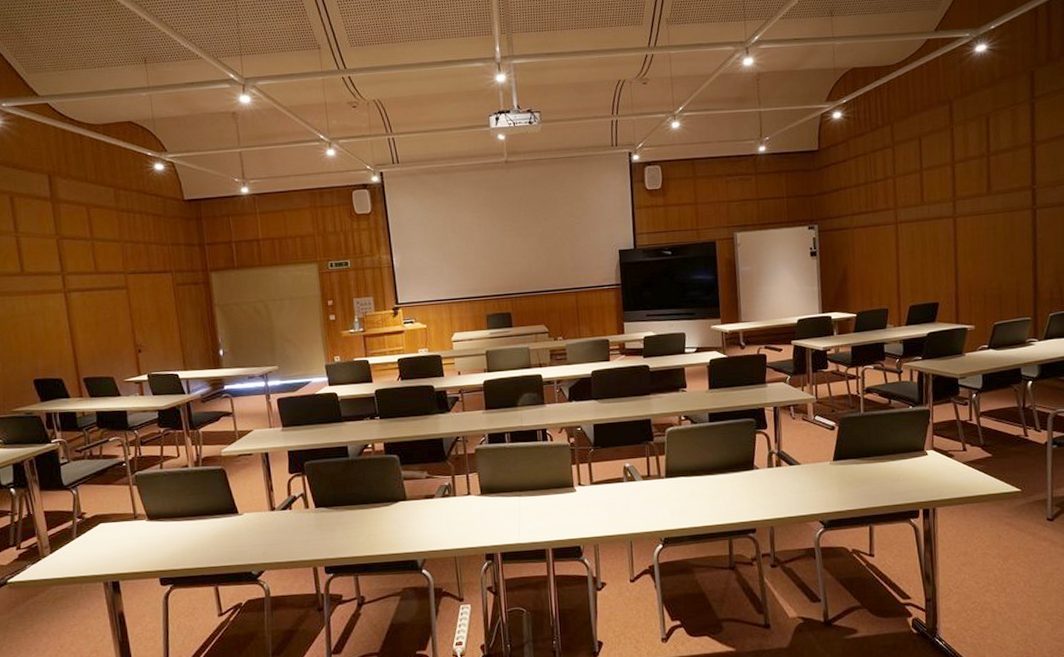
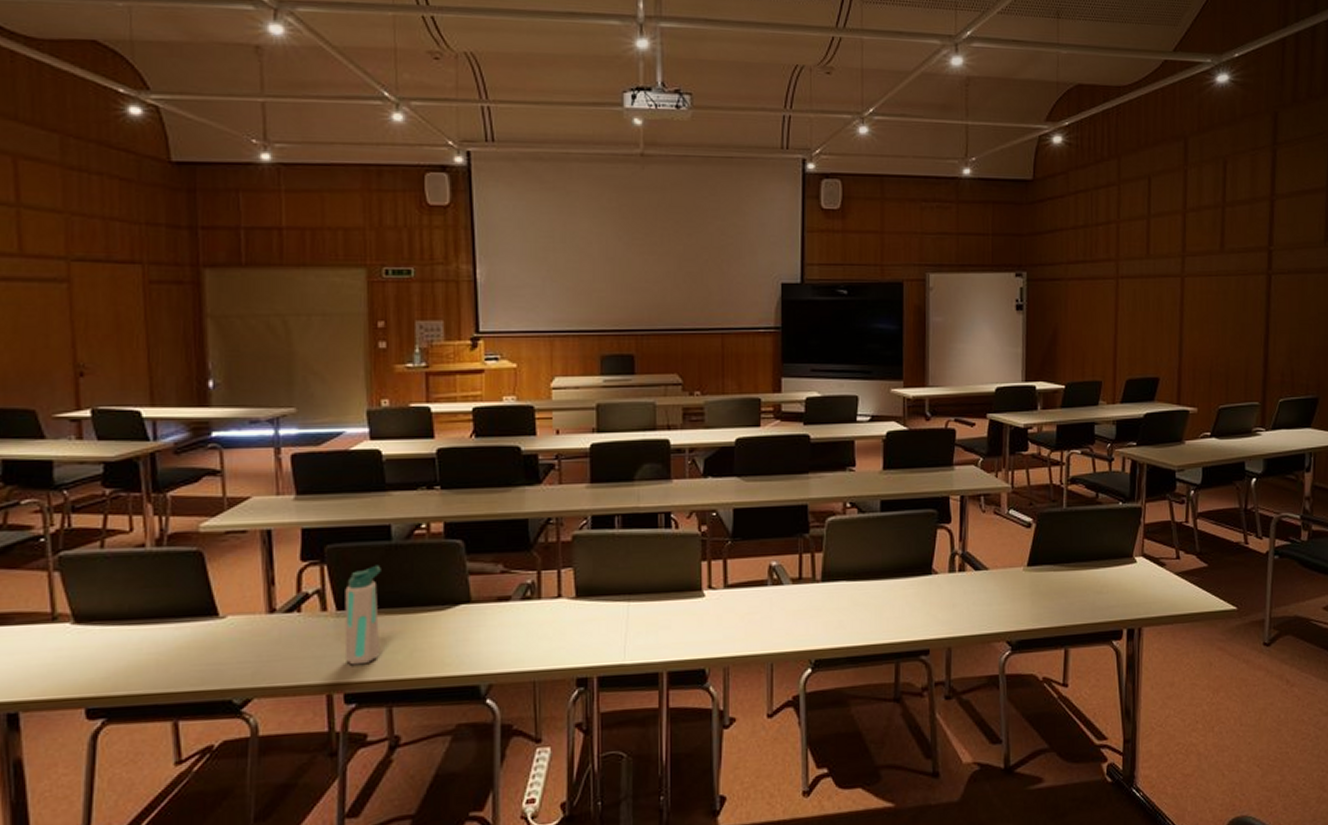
water bottle: none [320,474,347,547] -> present [344,564,381,666]

